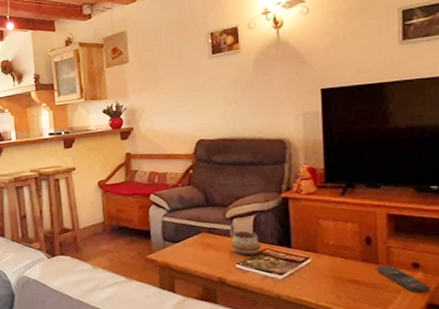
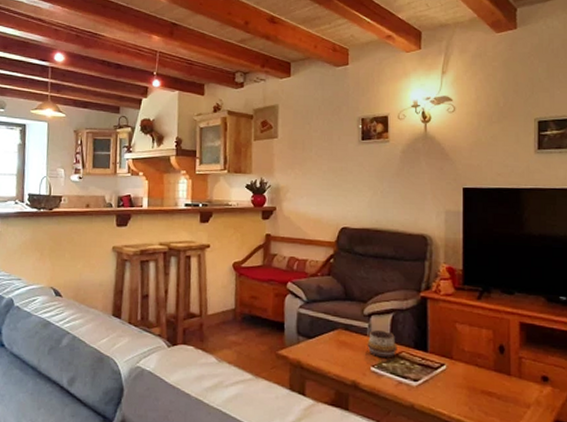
remote control: present [376,266,431,293] -> none [508,377,559,409]

